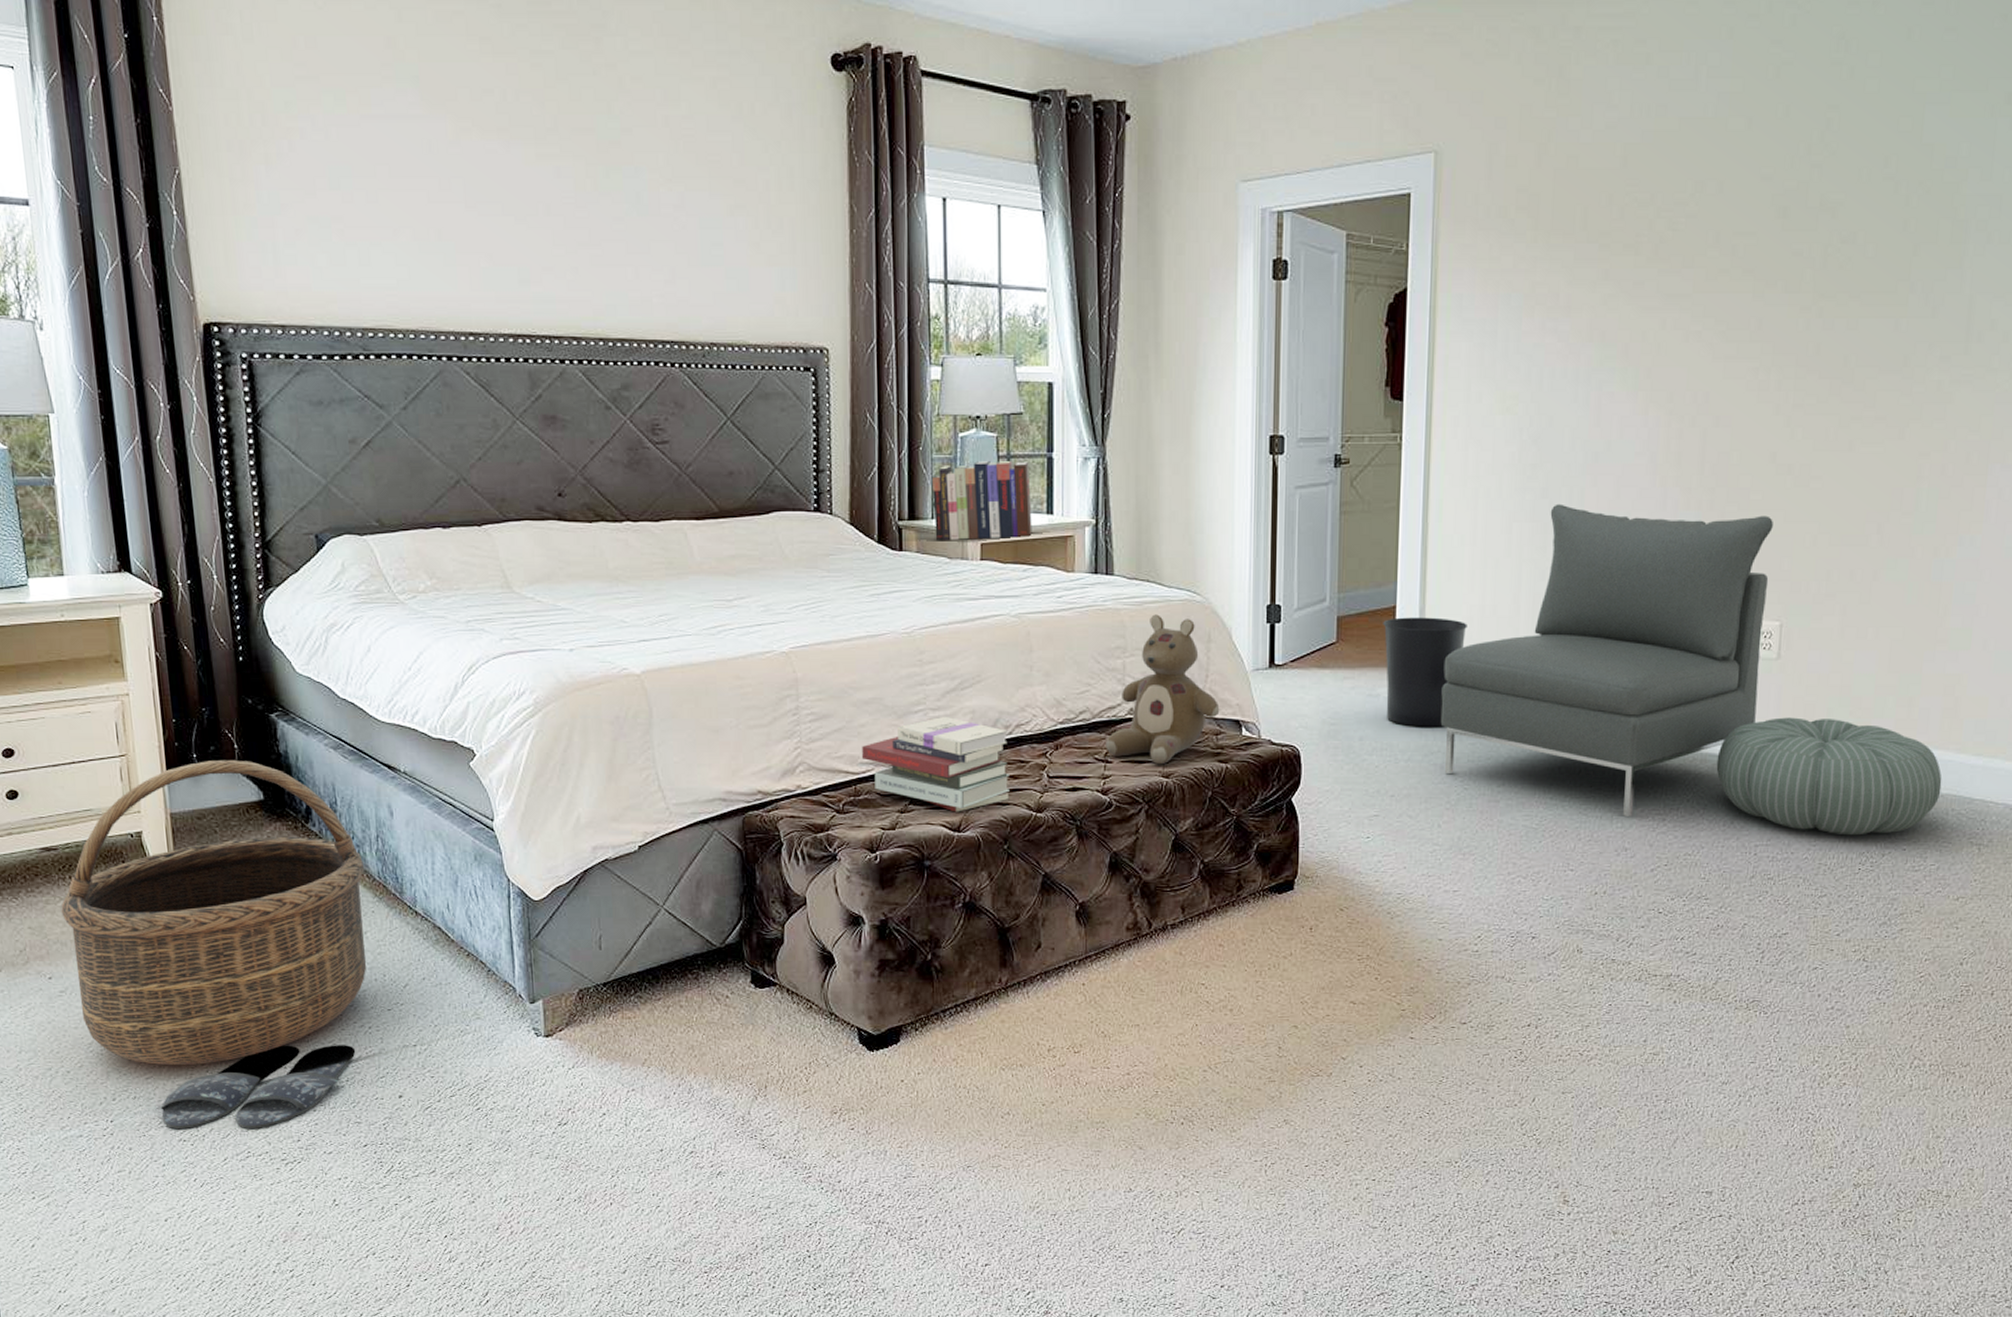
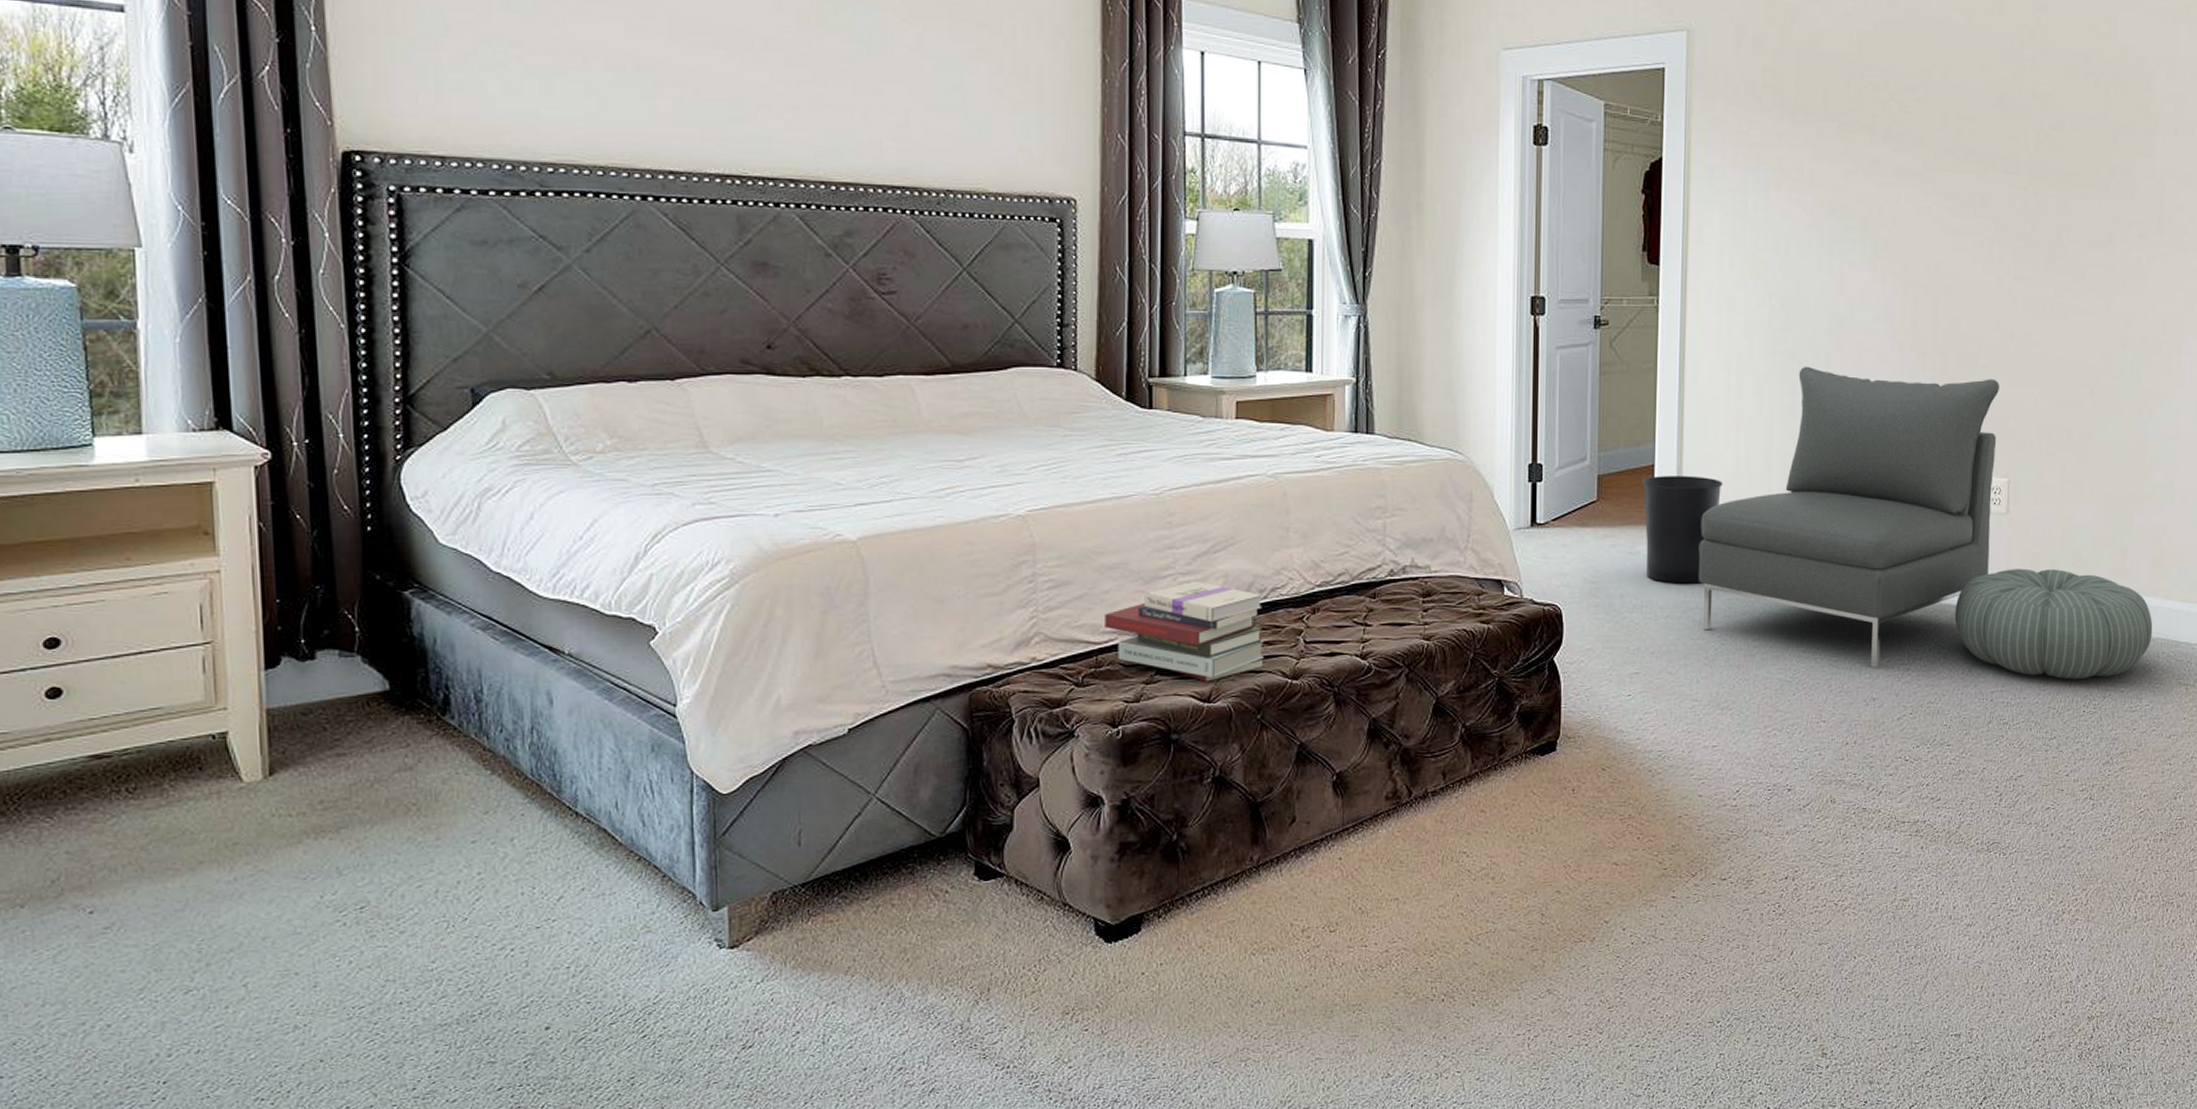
basket: present [61,759,366,1066] -> none [112,644,515,1010]
slippers: present [160,1045,356,1128] -> none [232,971,493,1086]
books: present [933,460,1032,541] -> none [1186,317,1291,399]
stuffed bear: present [1106,614,1220,765] -> none [1365,474,1482,627]

